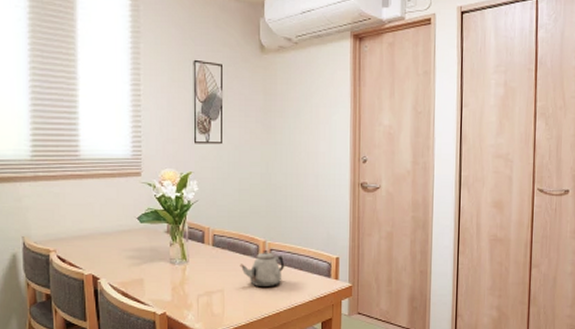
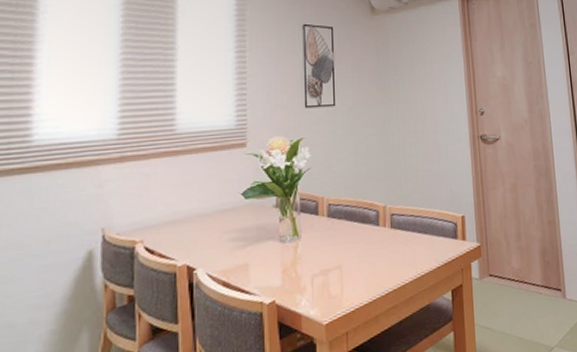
teapot: present [240,250,285,288] -> none [358,216,408,259]

